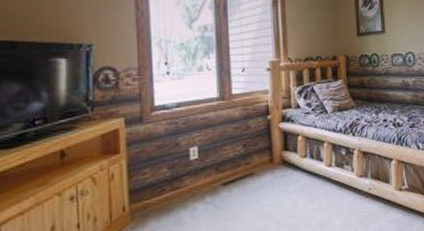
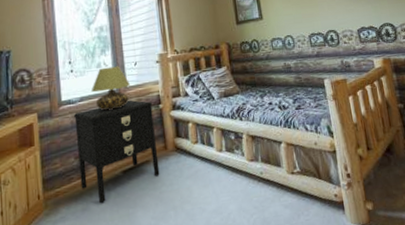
nightstand: none [169,108,264,216] -> present [74,100,160,203]
table lamp: none [190,71,236,119] -> present [91,66,130,111]

